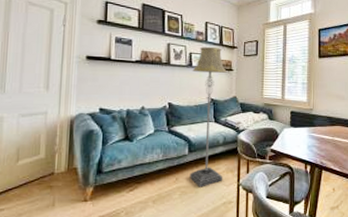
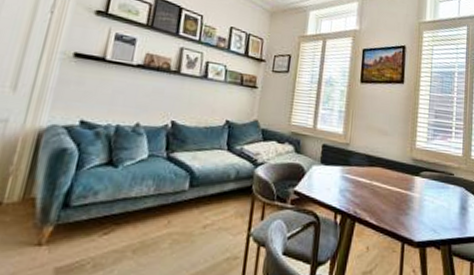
floor lamp: present [189,46,227,188] -> none [186,56,250,236]

